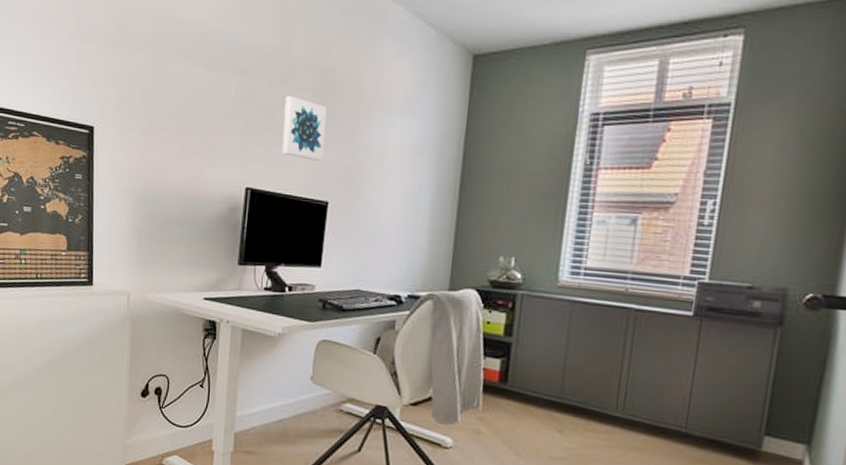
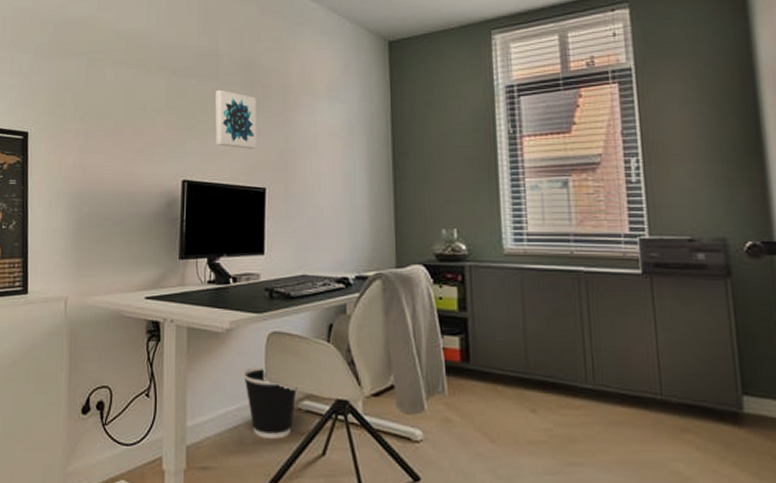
wastebasket: none [291,368,341,434] -> present [243,365,297,439]

